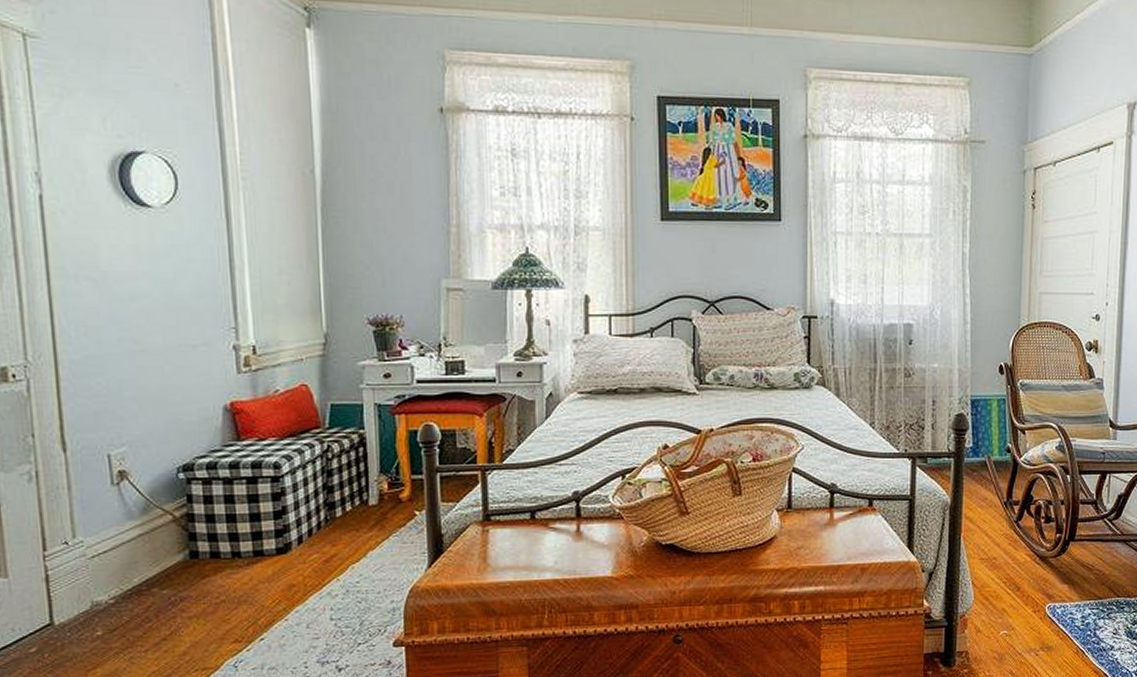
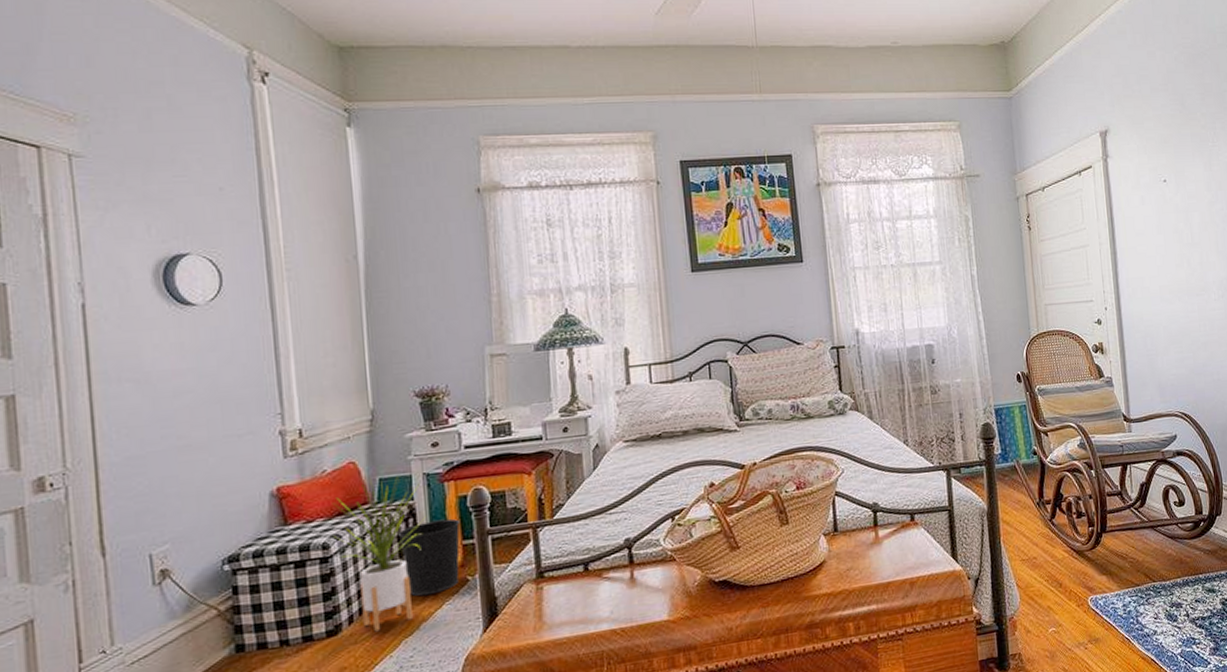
house plant: none [284,402,376,555] -> present [332,474,426,632]
wastebasket: none [347,452,410,525] -> present [397,519,461,597]

